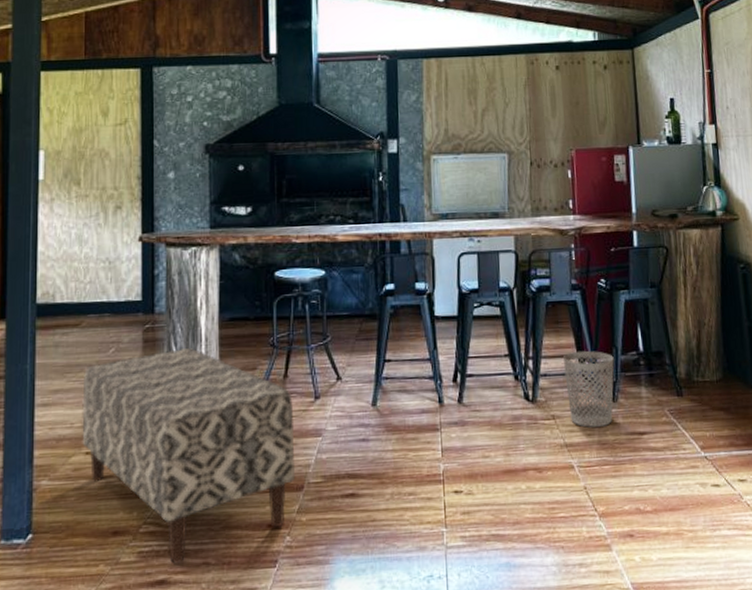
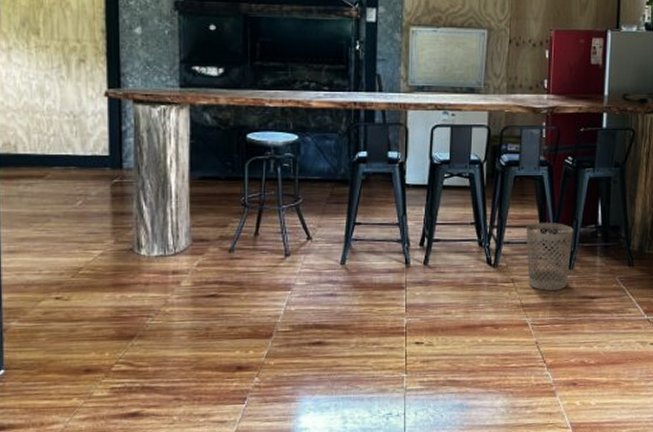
bench: present [82,347,296,564] -> none [50,203,265,399]

